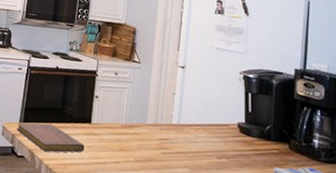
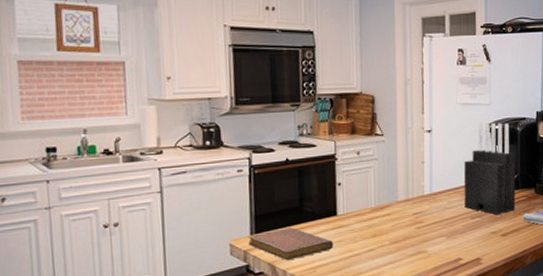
knife block: none [211,68,269,162] -> present [464,122,516,215]

